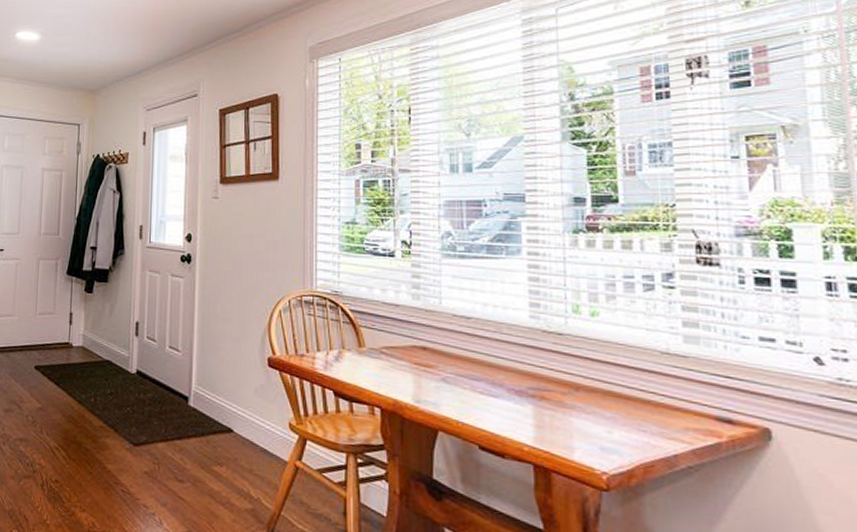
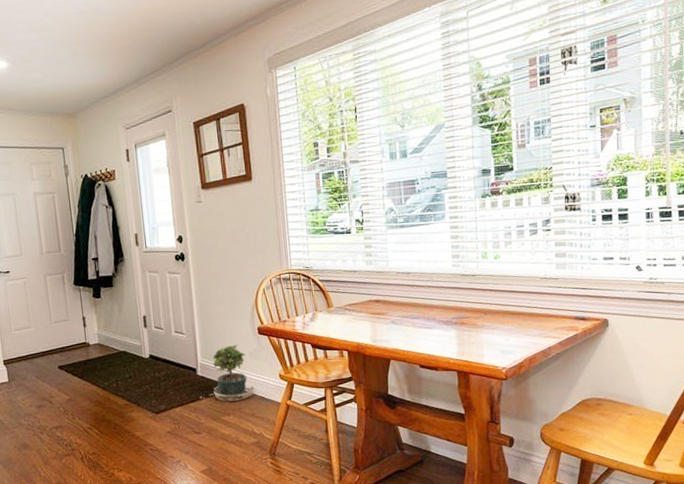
potted plant: none [188,375,257,450] -> present [200,345,255,402]

